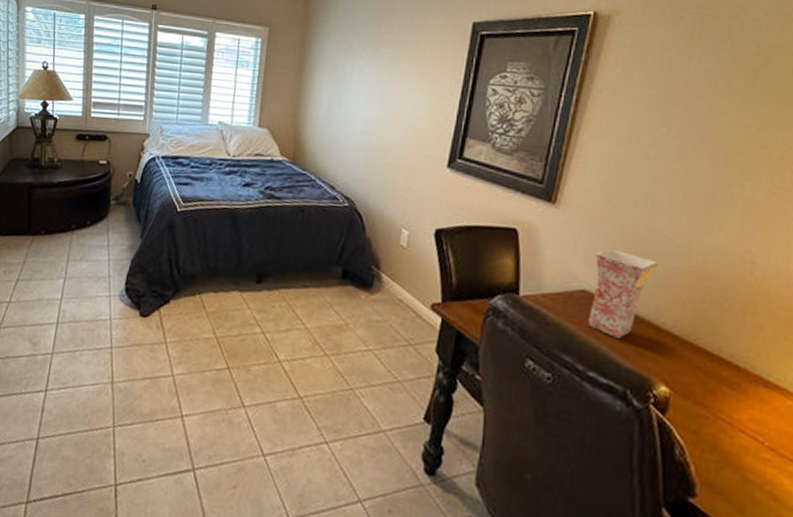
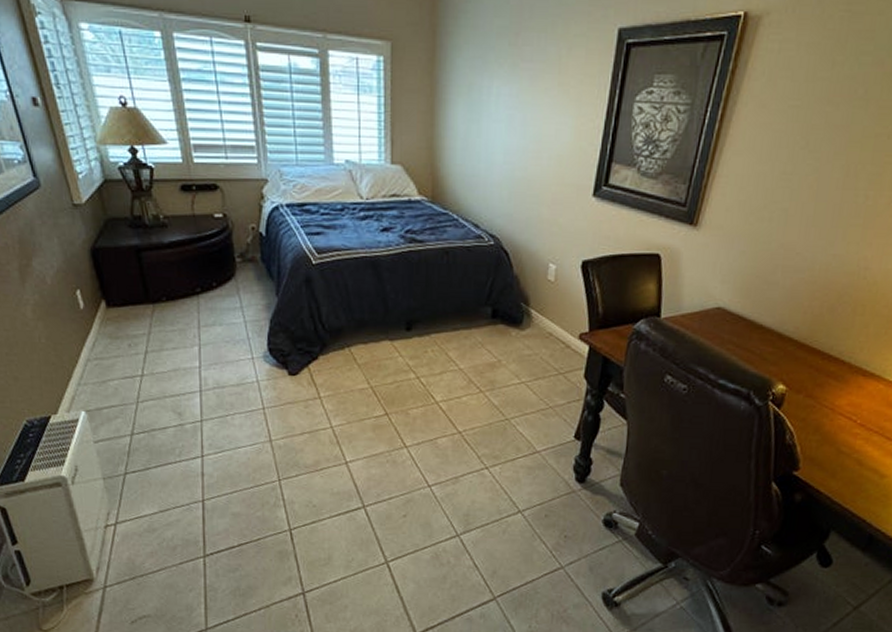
vase: present [588,248,659,339] -> none [721,266,787,348]

